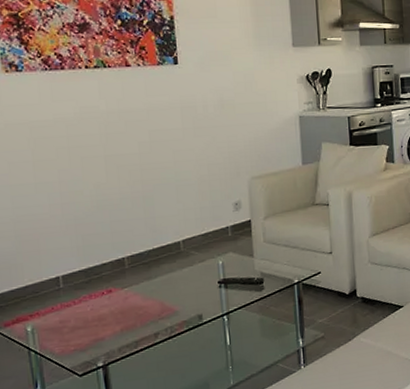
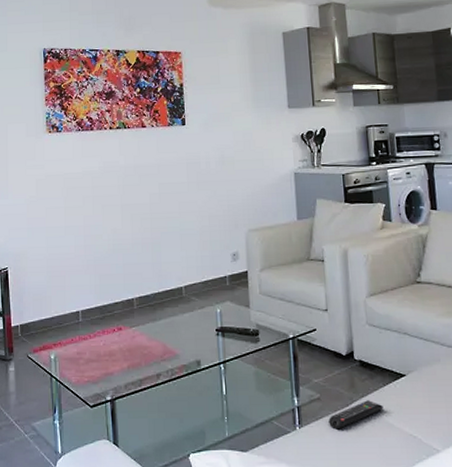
remote control: none [332,333,383,363] -> present [328,400,384,430]

